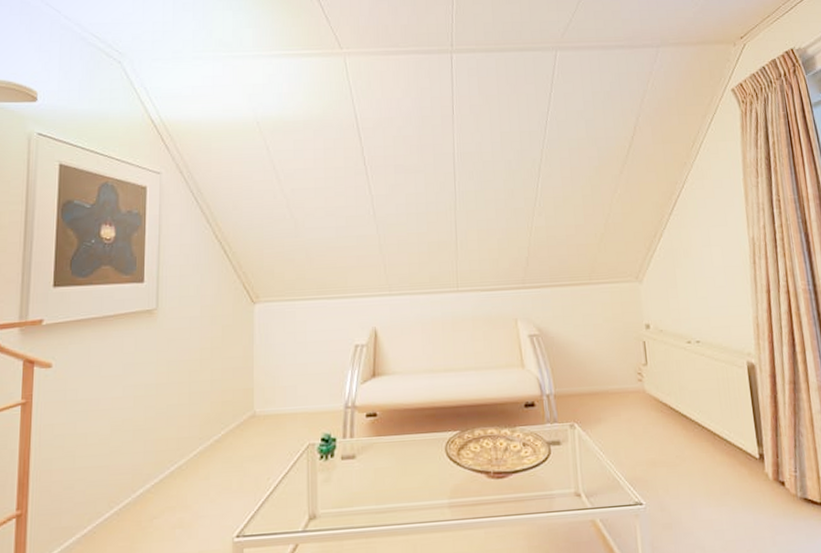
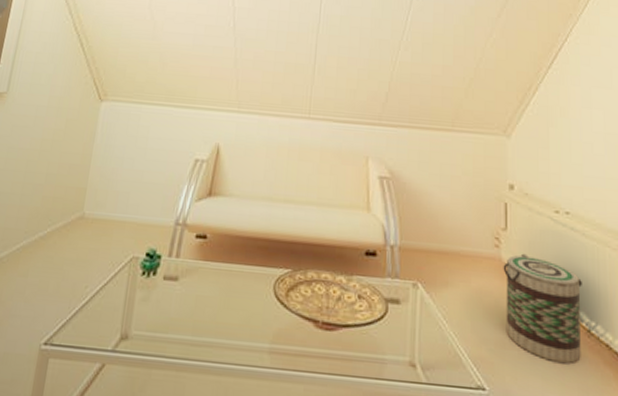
basket: none [647,383,720,471] -> present [503,253,582,364]

